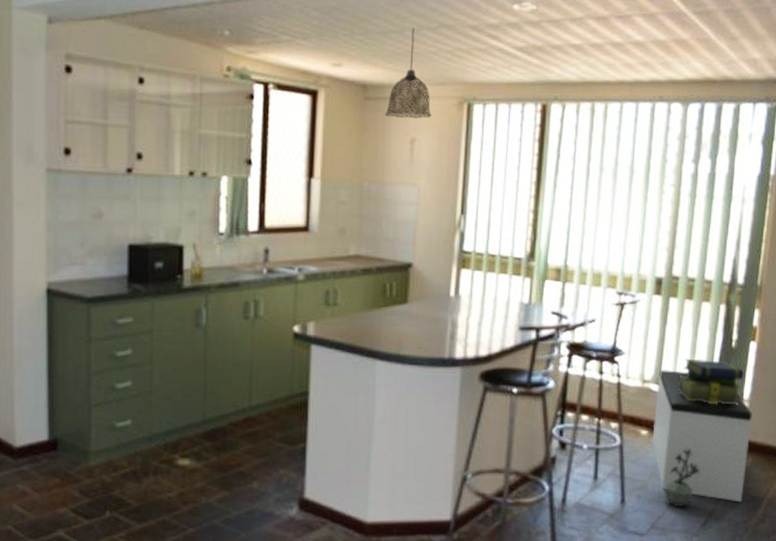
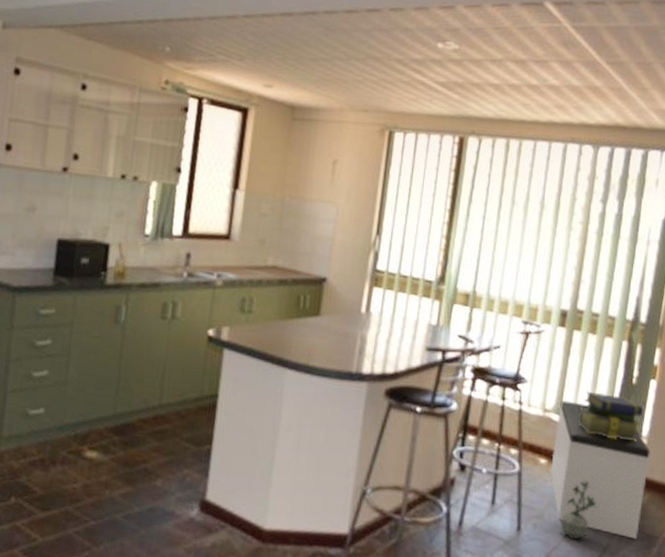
pendant lamp: present [385,28,432,118] -> none [310,57,355,142]

